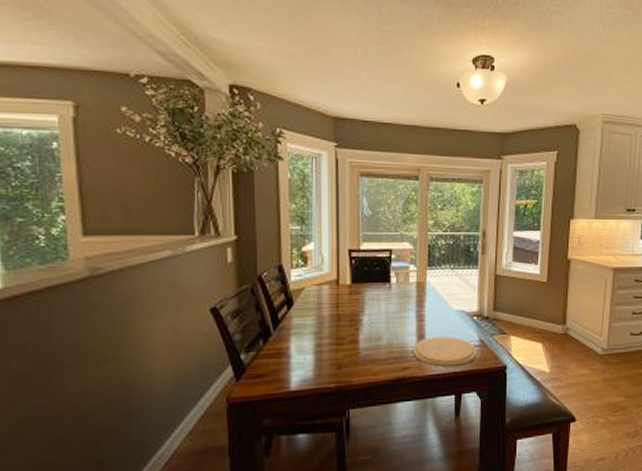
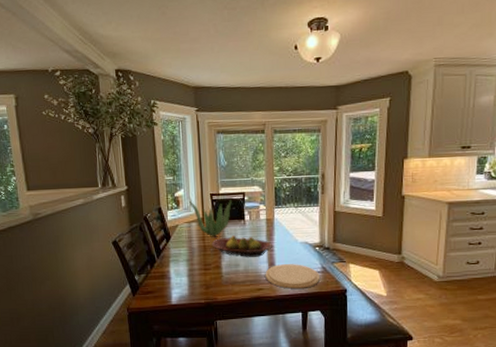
plant: none [320,256,375,304] -> present [189,198,232,237]
fruit bowl: none [347,301,424,329] -> present [211,235,273,257]

